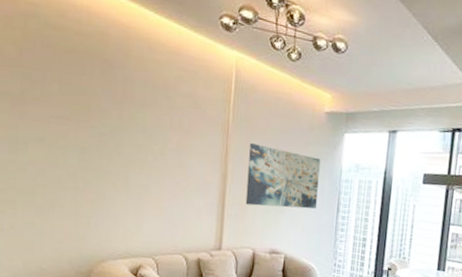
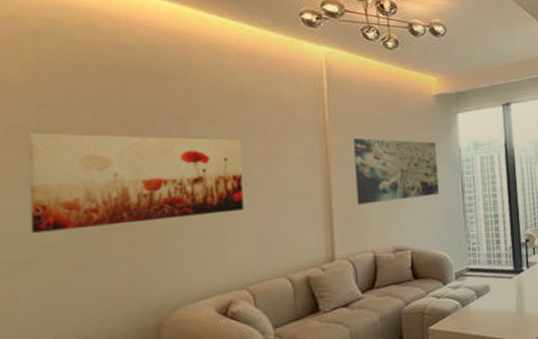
wall art: none [13,99,161,192] -> present [28,132,245,233]

